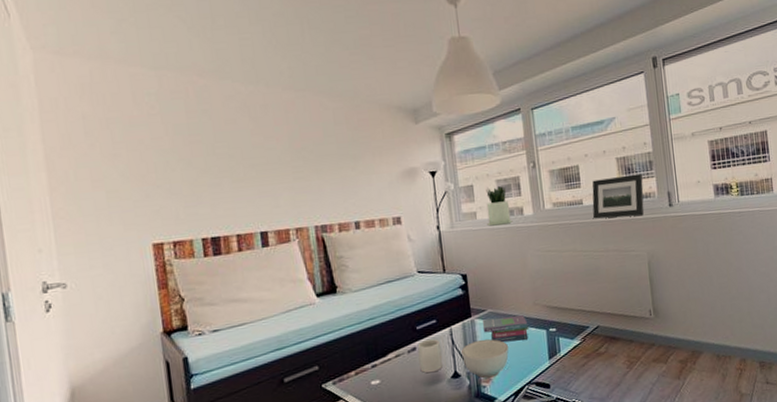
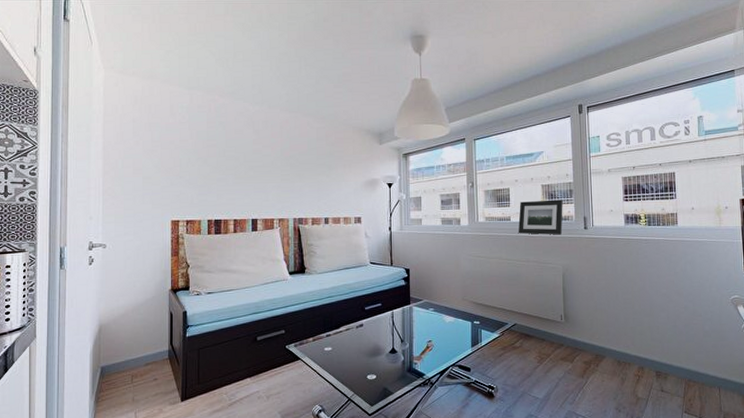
mug: present [417,339,443,374] -> none [364,319,384,347]
bowl: present [461,339,509,379] -> none [400,324,439,357]
books: present [482,315,529,342] -> none [418,307,457,329]
planter: present [486,185,513,227] -> none [430,199,451,232]

